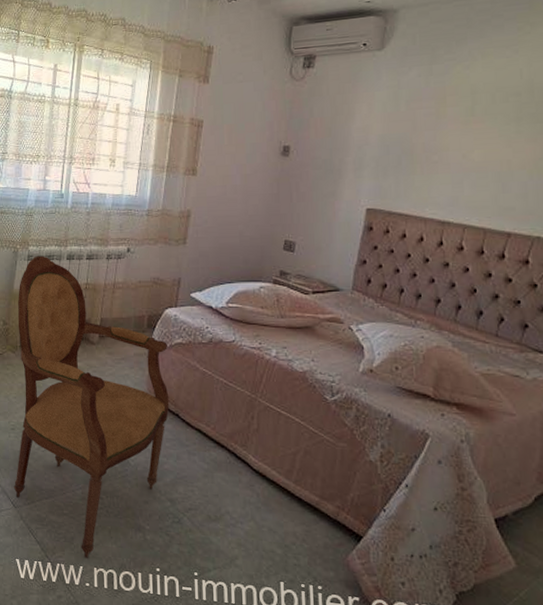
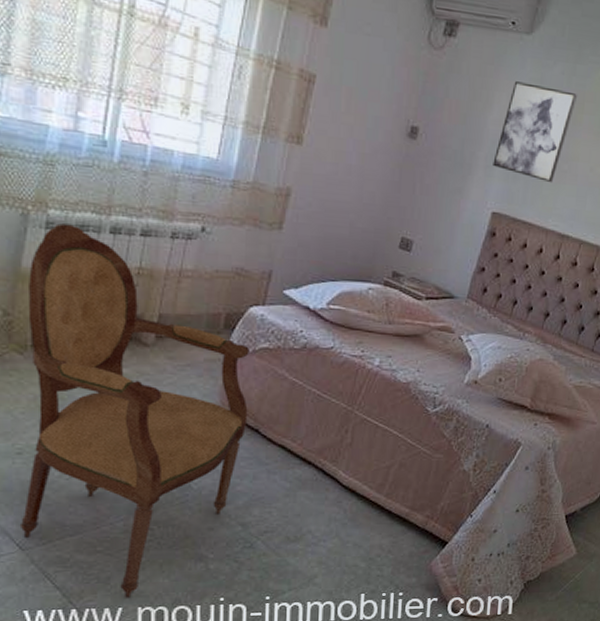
wall art: none [361,90,438,175] -> present [493,81,578,183]

